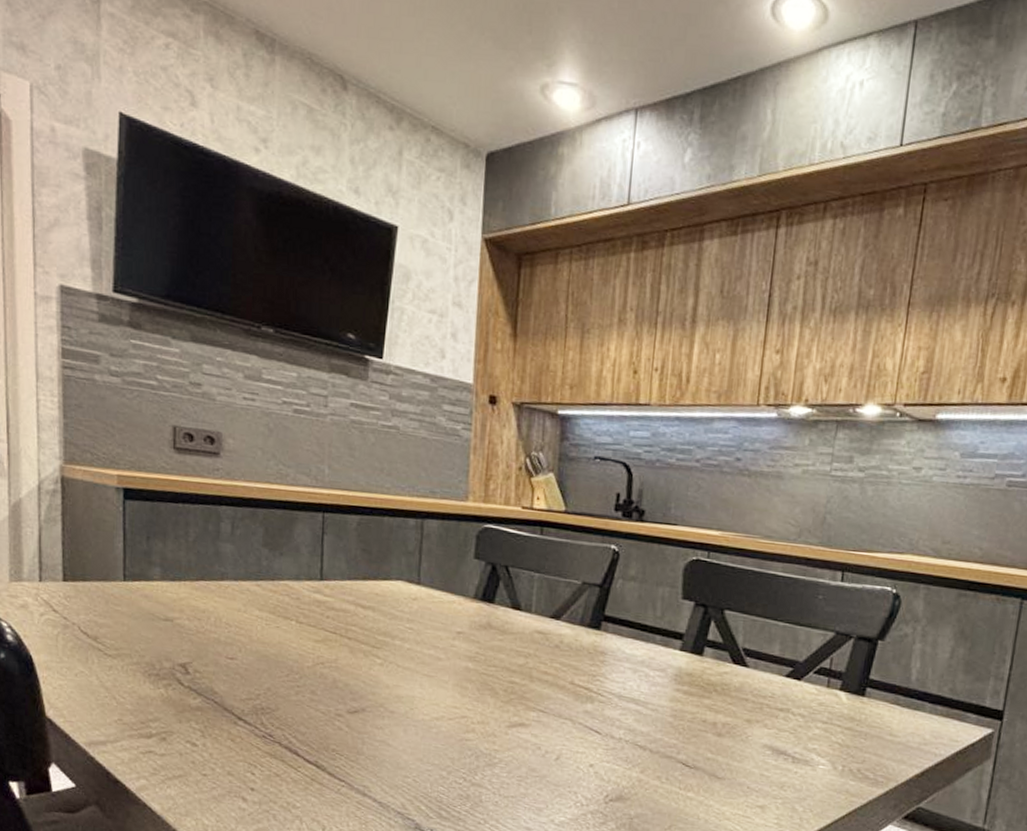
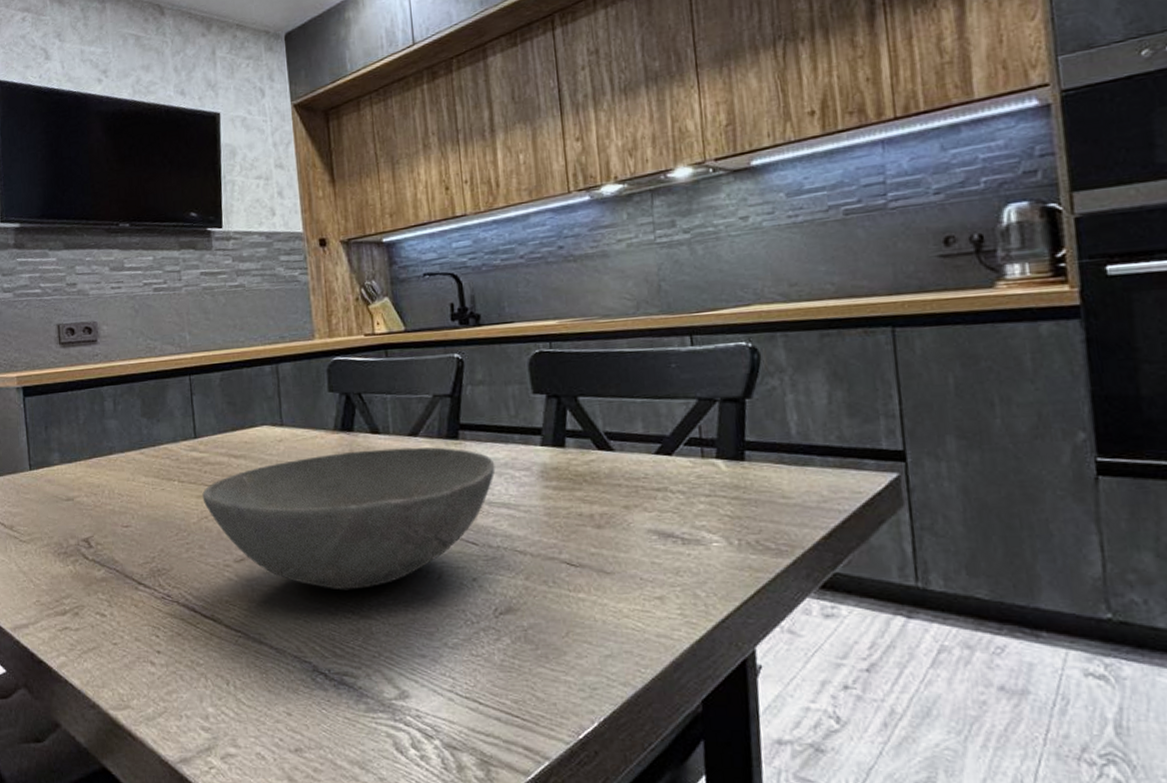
bowl: none [321,621,632,758] -> present [202,447,496,591]

